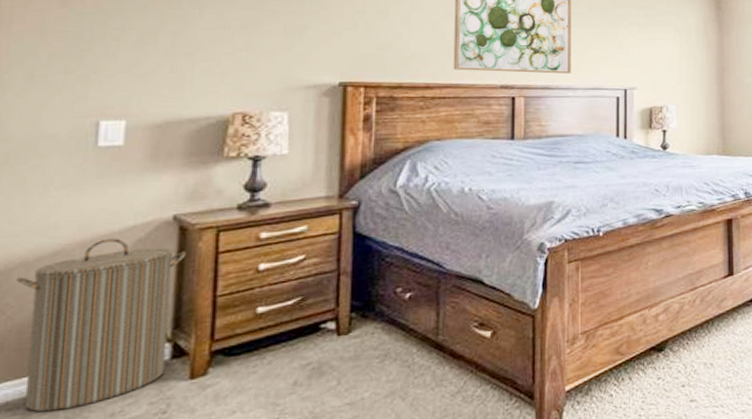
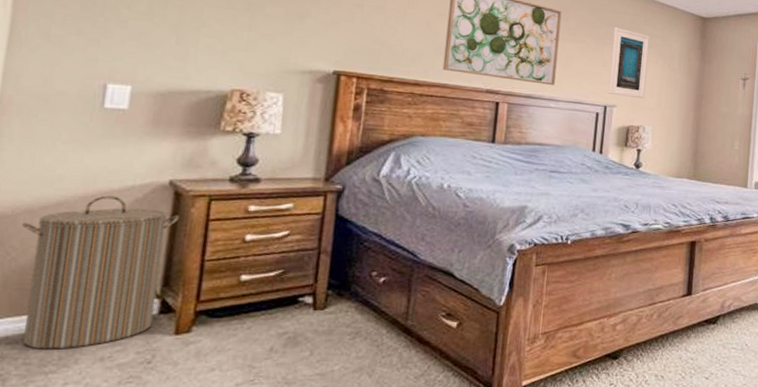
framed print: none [627,8,665,78] -> present [608,27,650,99]

